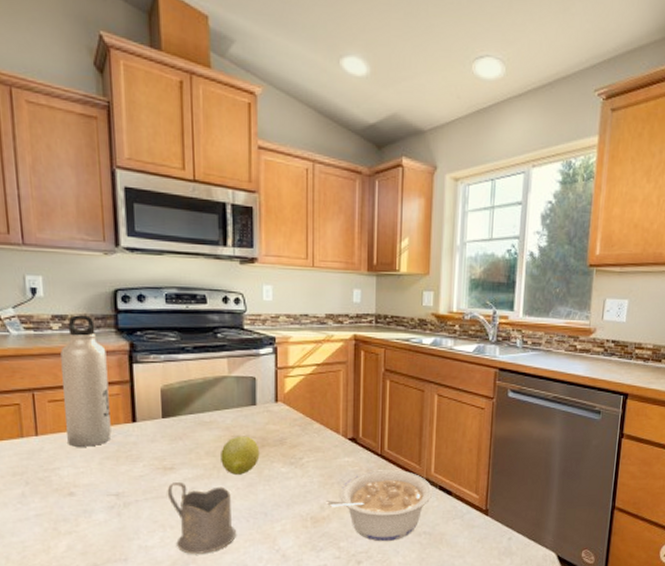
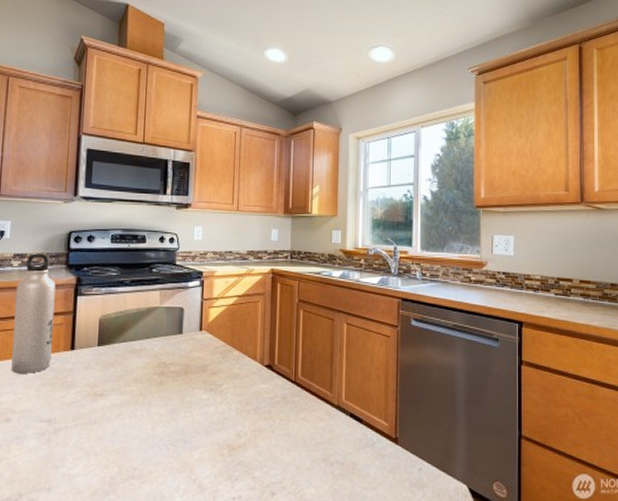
tea glass holder: present [167,482,236,554] -> none [95,409,156,483]
fruit: present [221,436,260,475] -> none [147,363,183,401]
legume: present [326,470,432,542] -> none [242,397,343,472]

